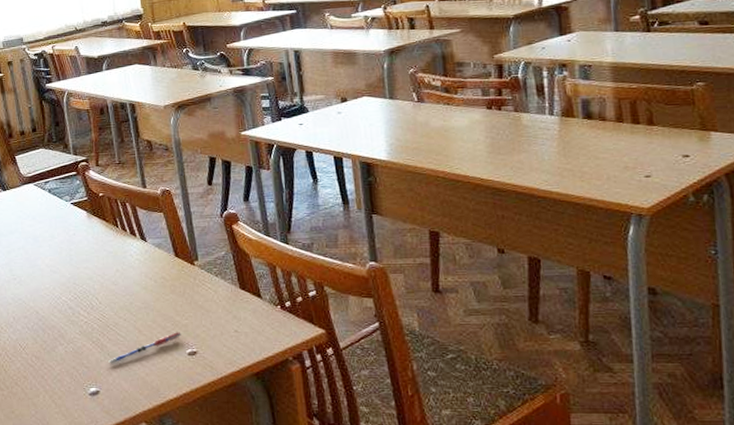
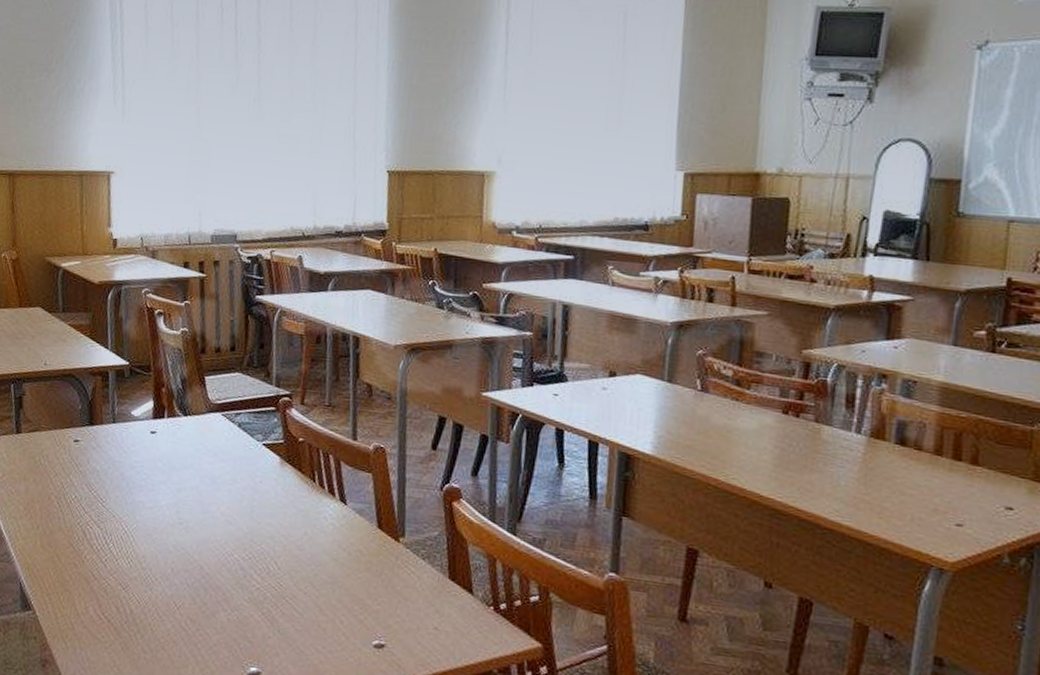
pen: present [108,332,181,364] -> none [277,617,370,644]

